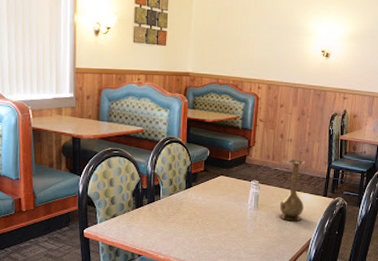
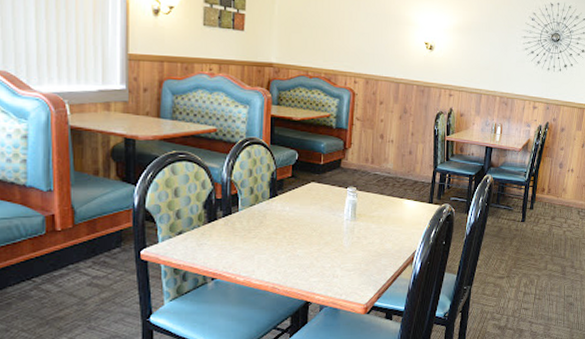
vase: present [279,159,305,222] -> none [380,163,408,232]

